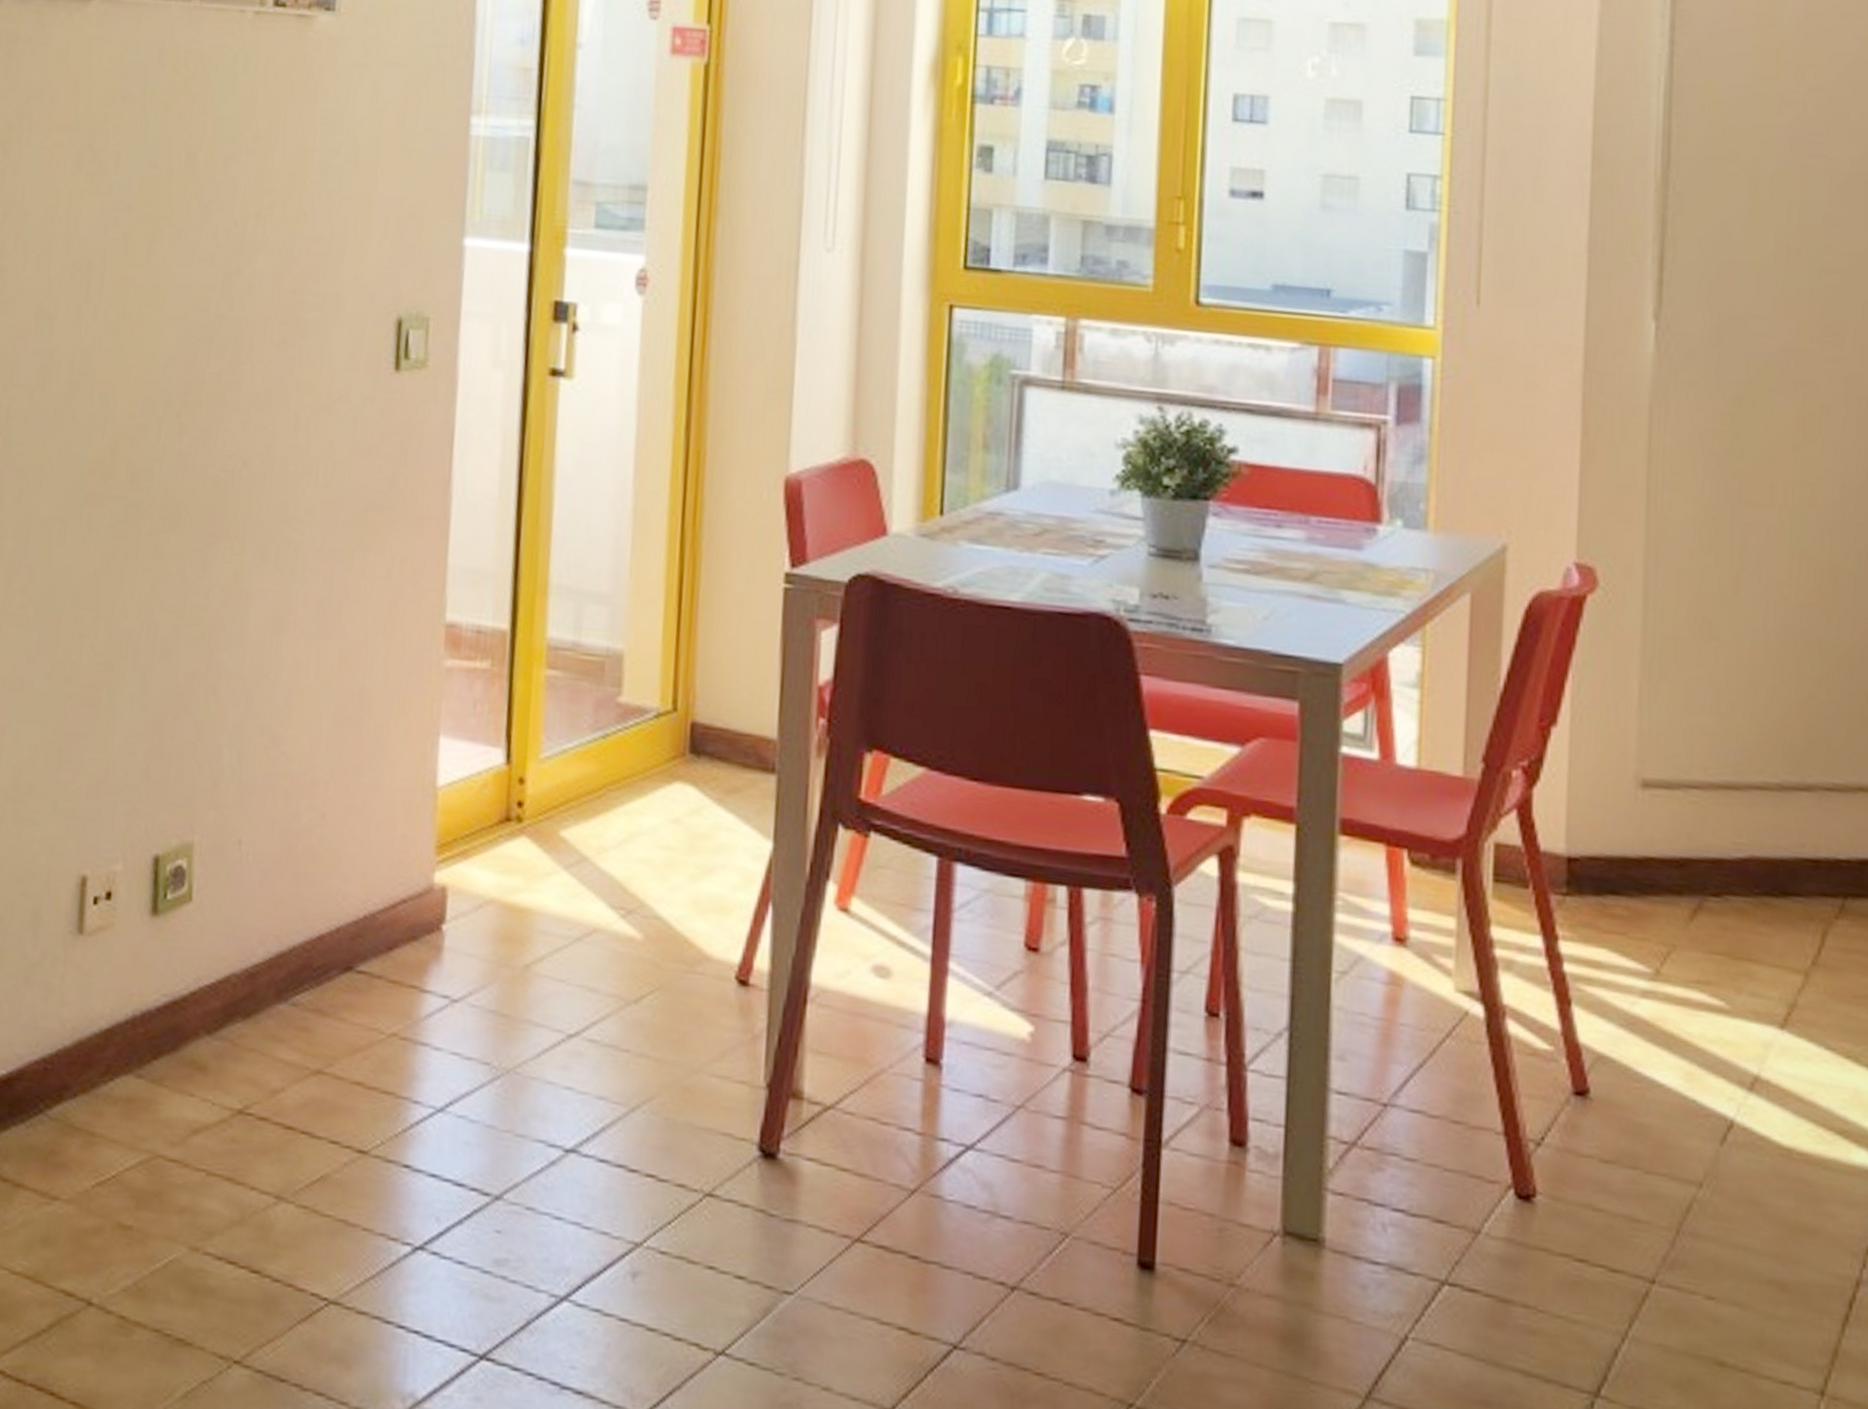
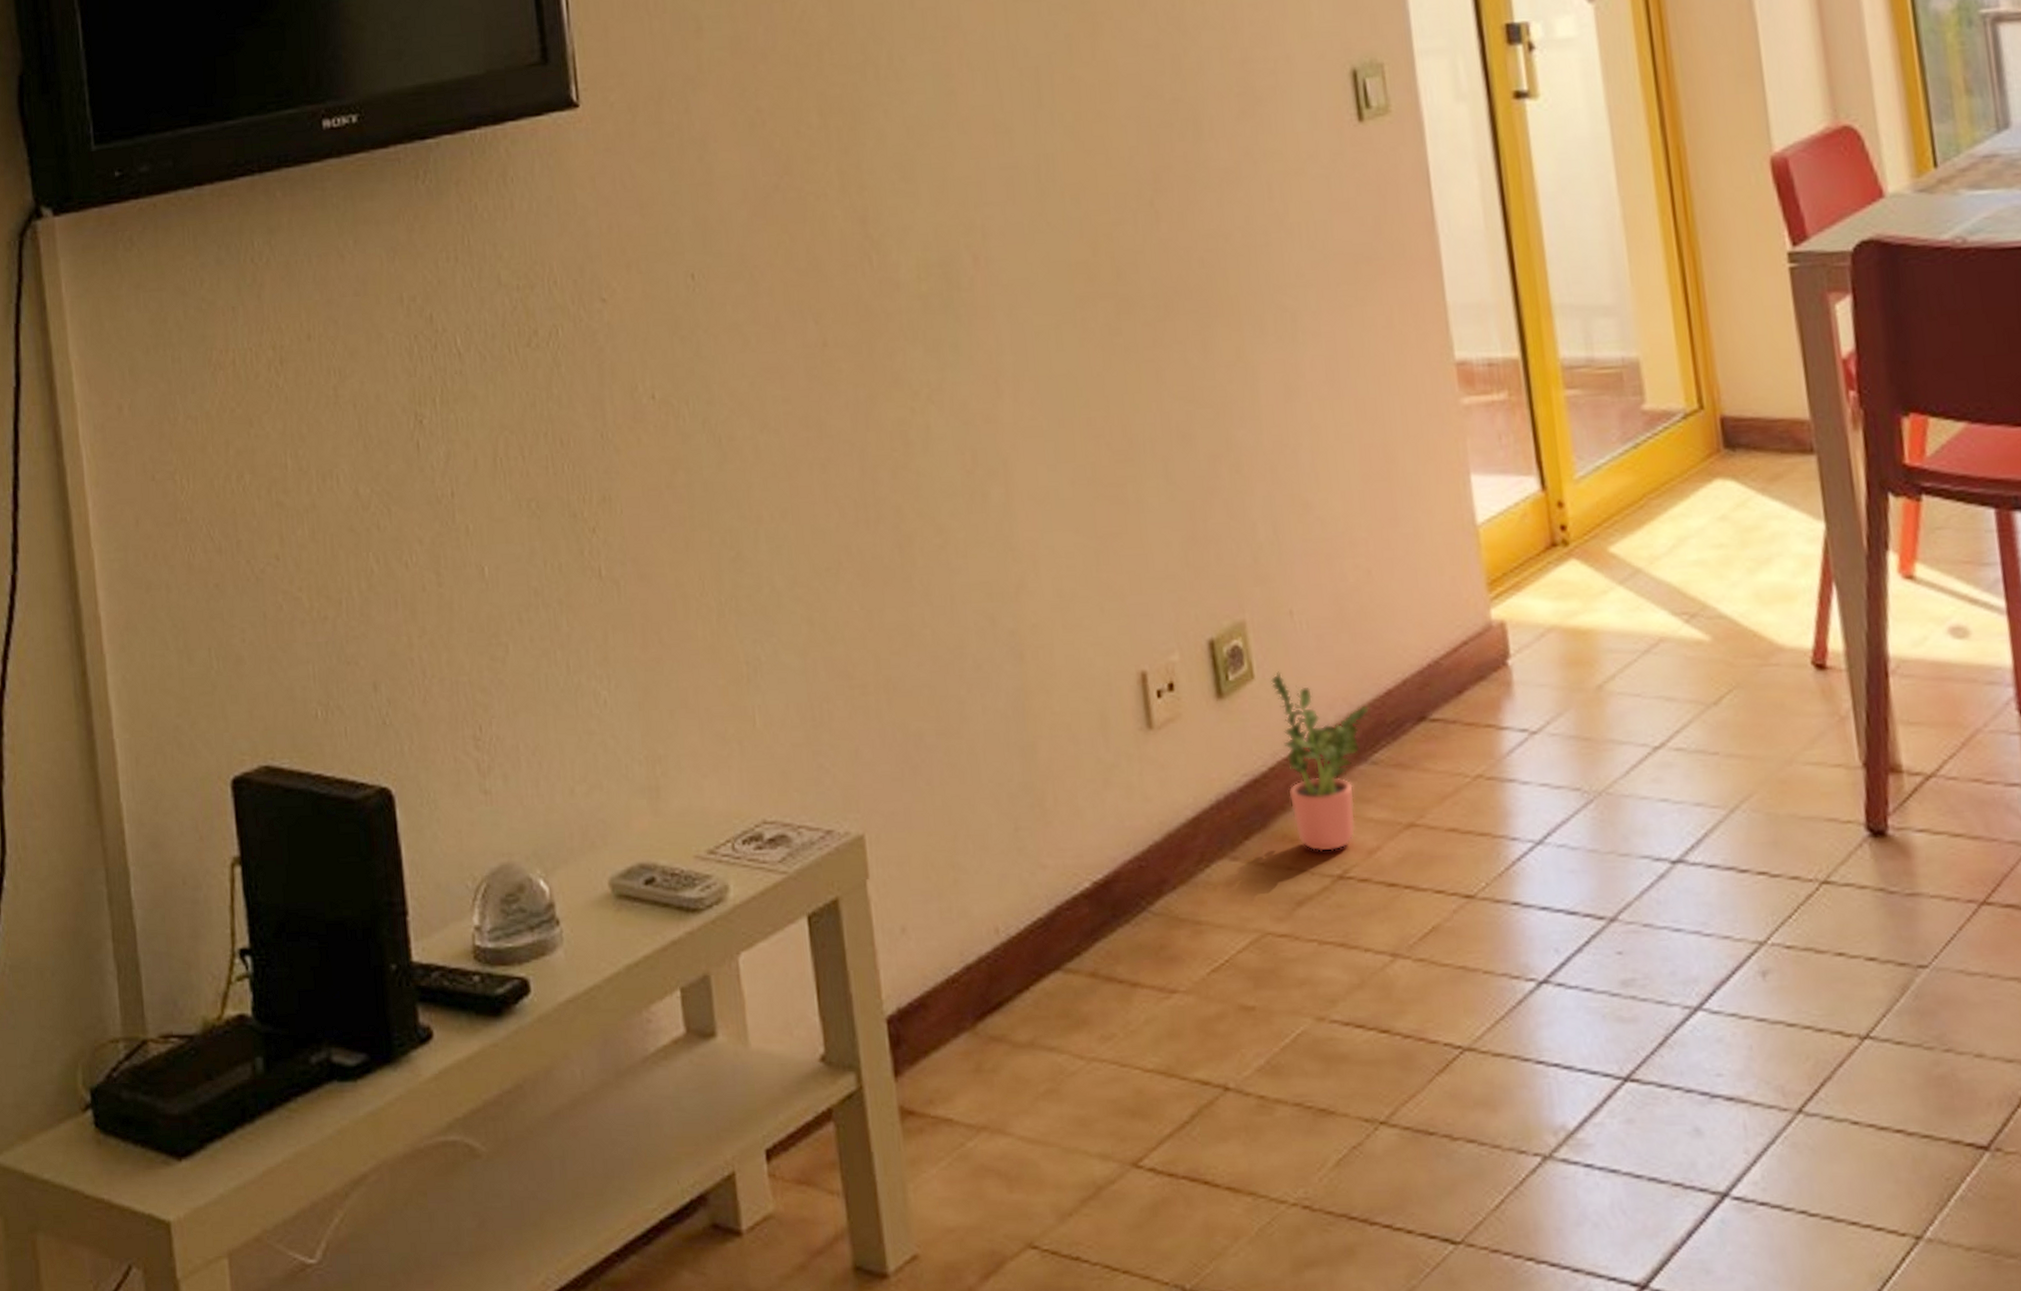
potted plant: none [204,898,299,1085] -> present [1270,671,1369,852]

